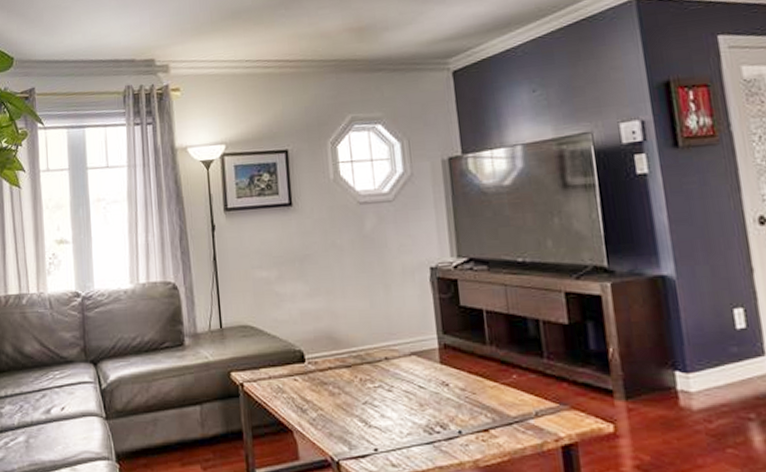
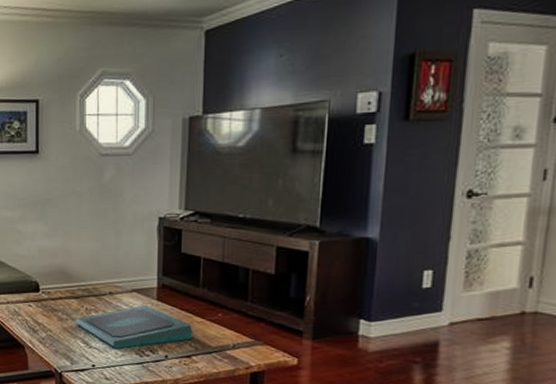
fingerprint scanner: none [348,371,488,426] -> present [74,305,193,349]

